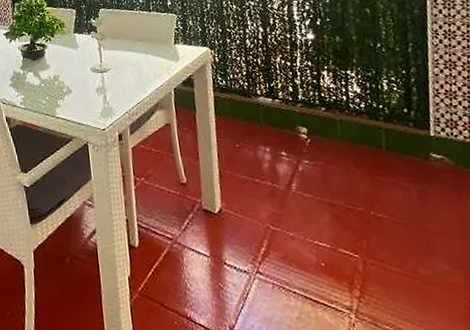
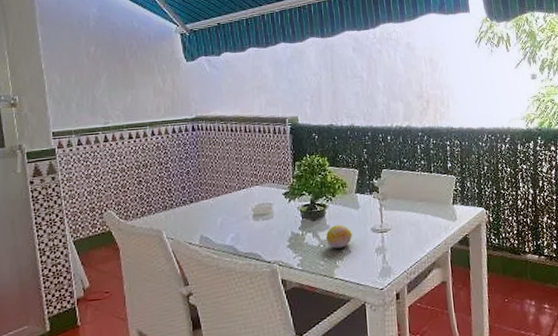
fruit: none [46,64,72,88] -> present [326,224,352,249]

